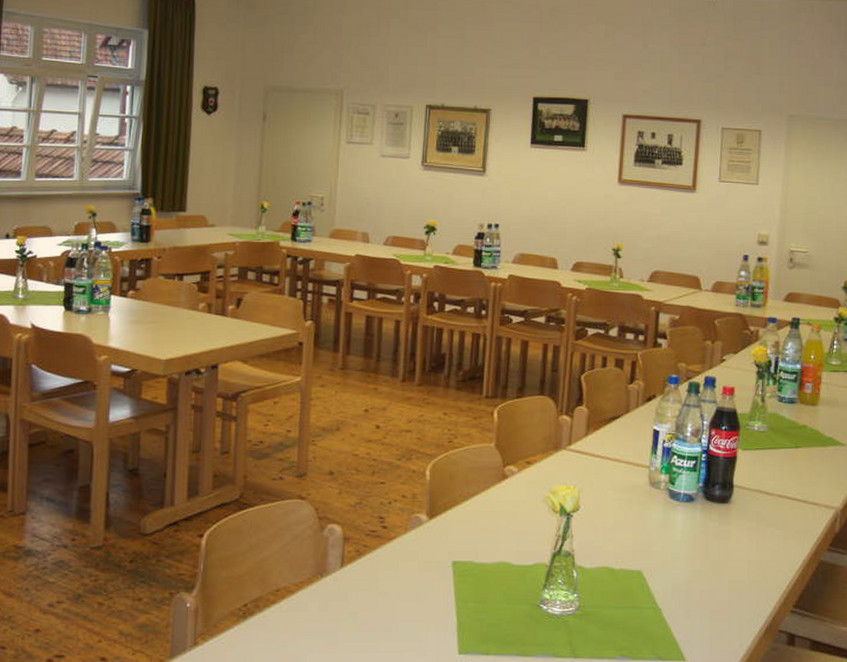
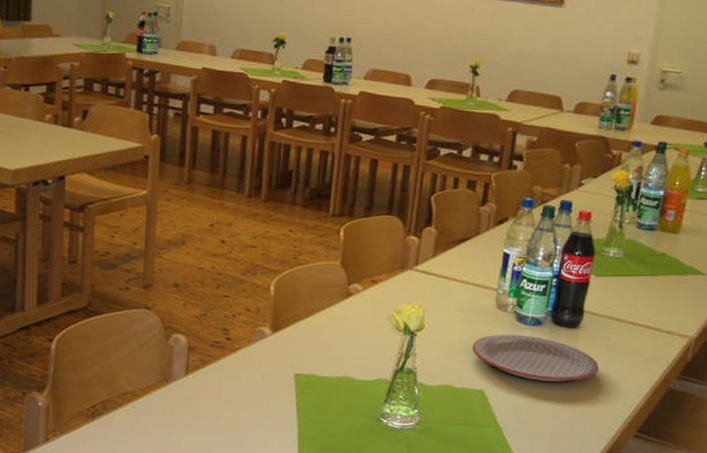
plate: none [628,512,752,559] -> present [472,334,599,382]

